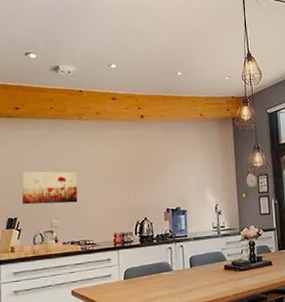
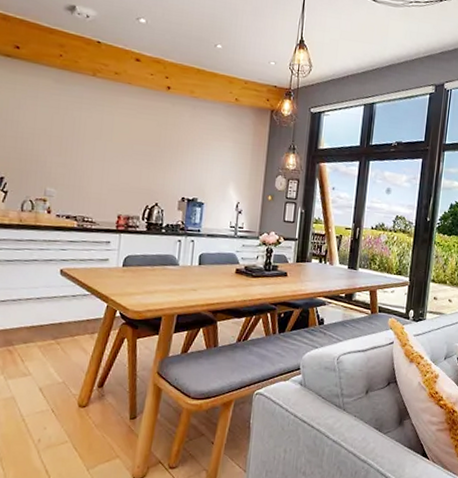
wall art: present [21,171,77,205] -> none [13,124,82,172]

